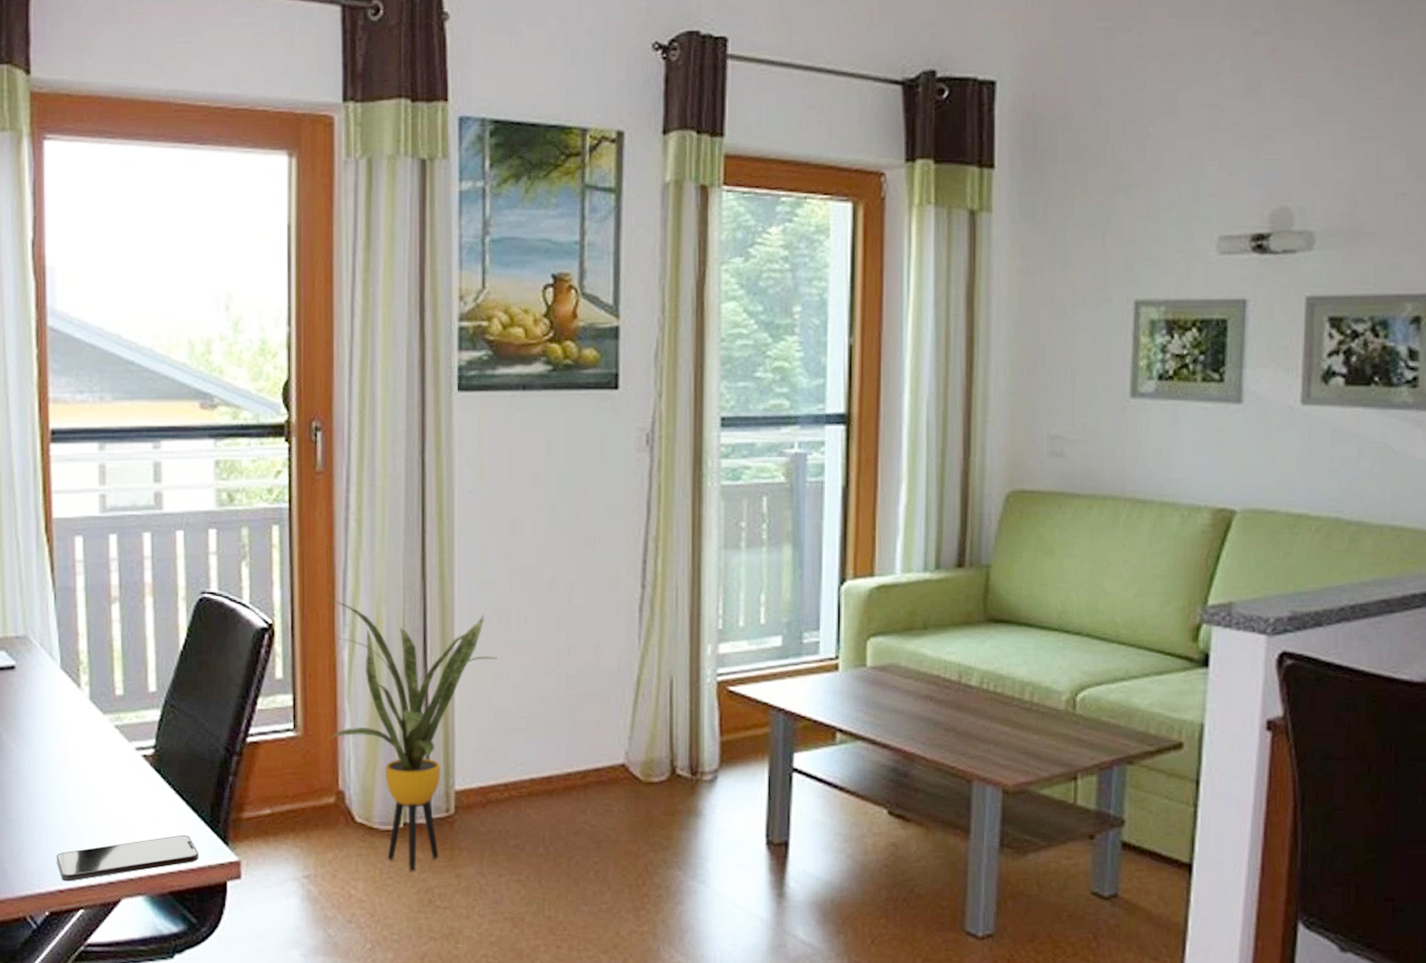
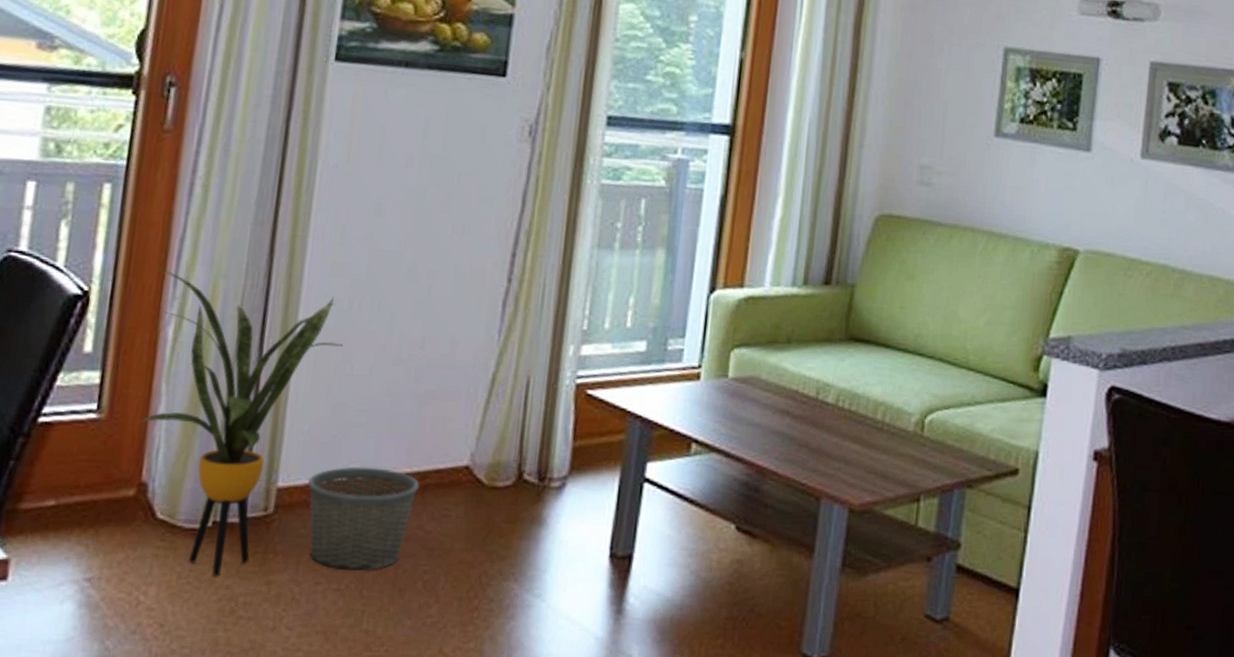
basket: none [481,769,582,864] -> present [308,466,420,572]

